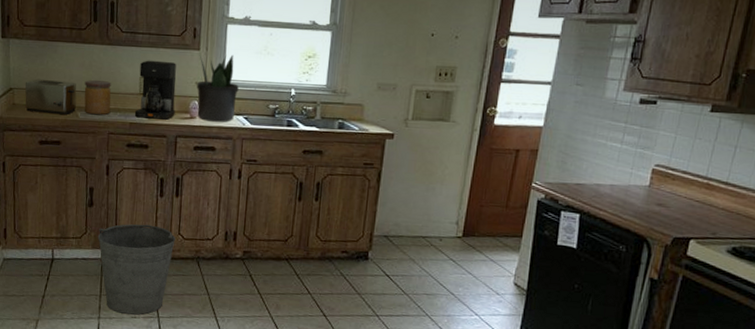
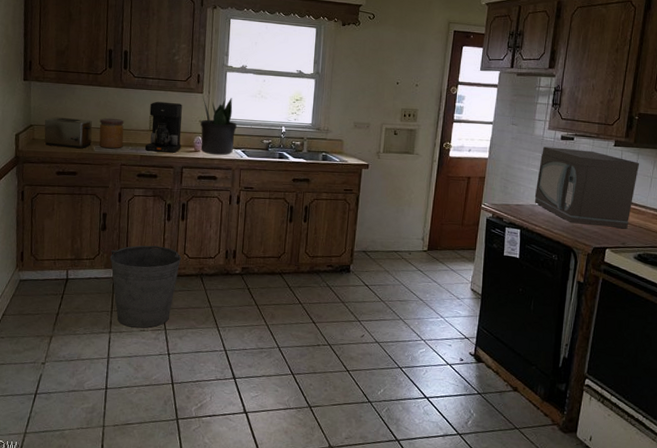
microwave: none [599,112,744,216] -> present [534,146,640,229]

